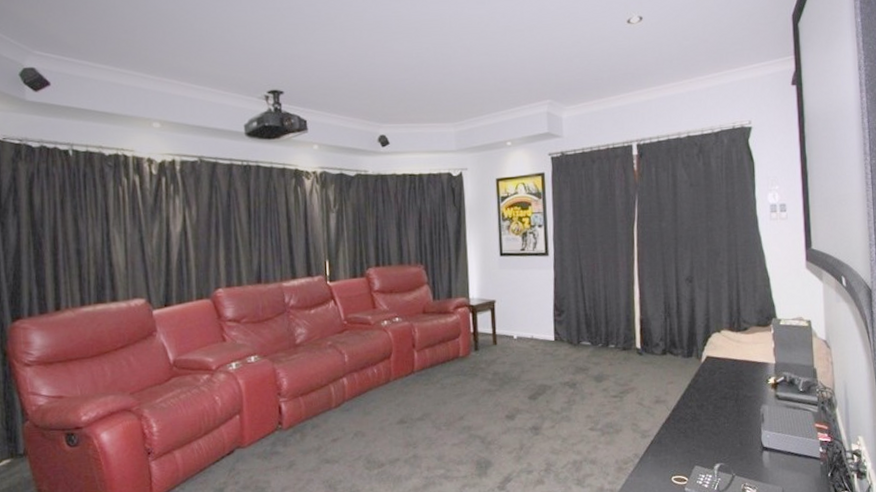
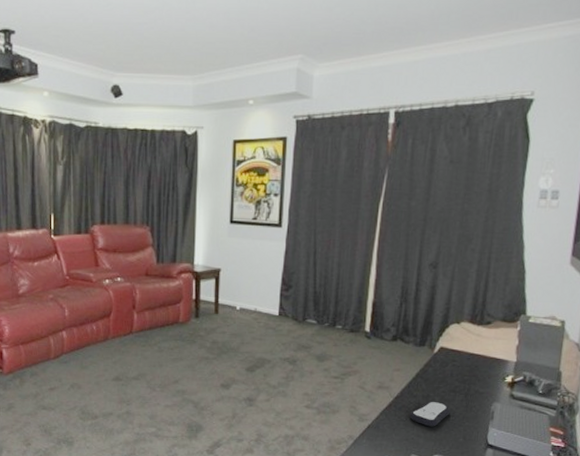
remote control: none [688,409,724,436] -> present [409,401,450,427]

